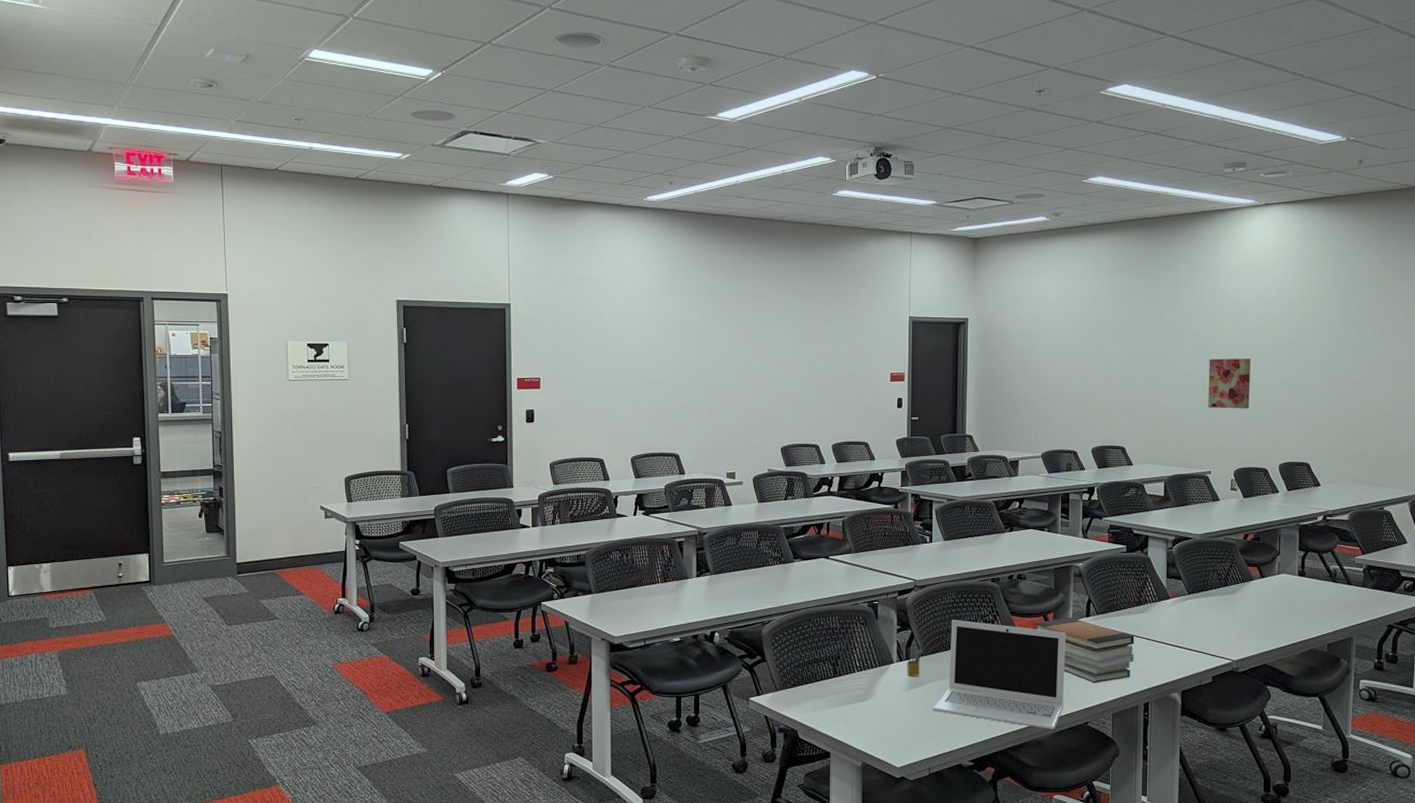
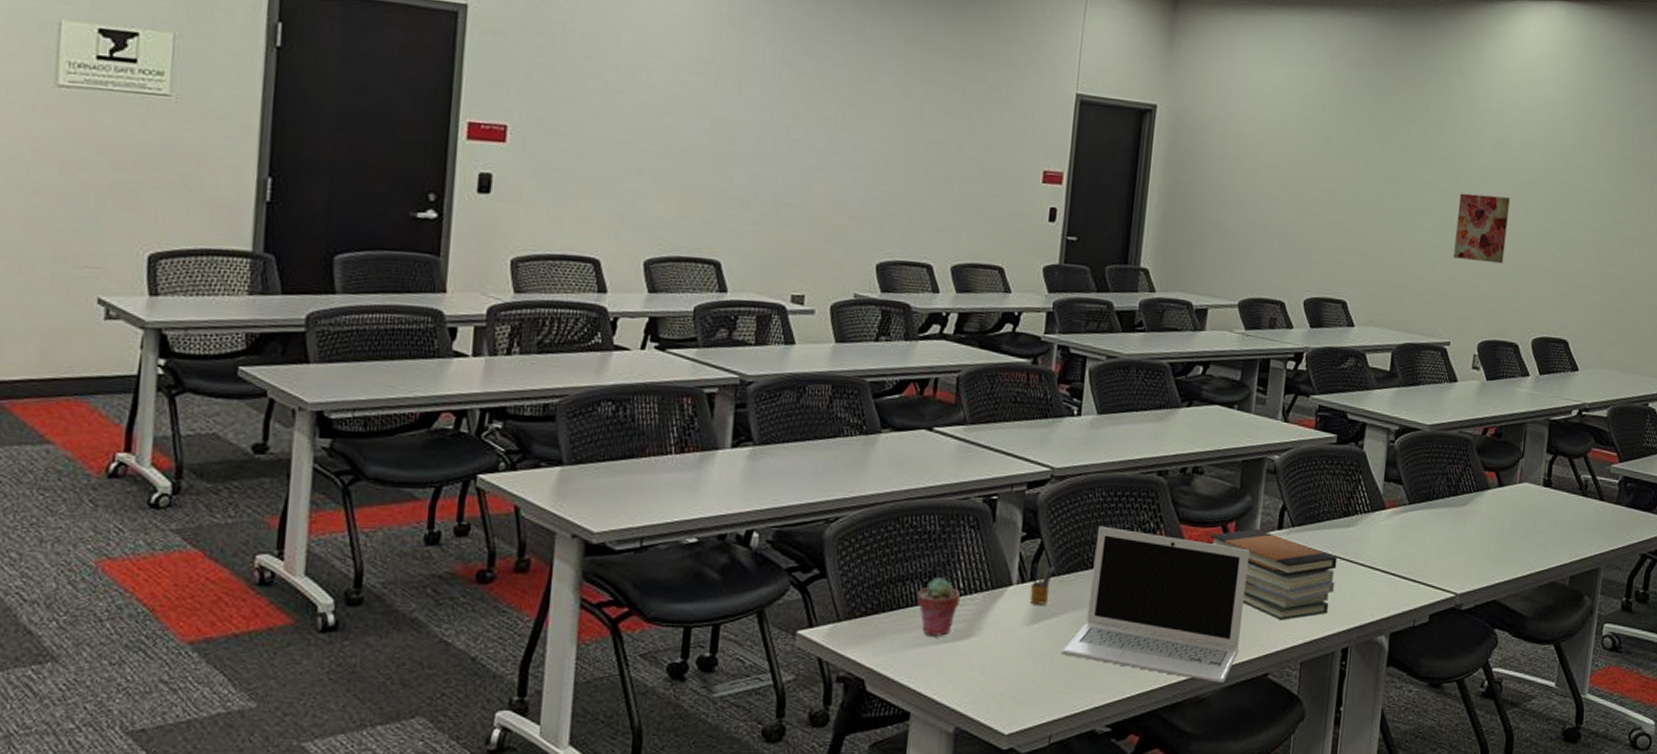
potted succulent: none [828,659,857,700] -> present [916,577,960,636]

